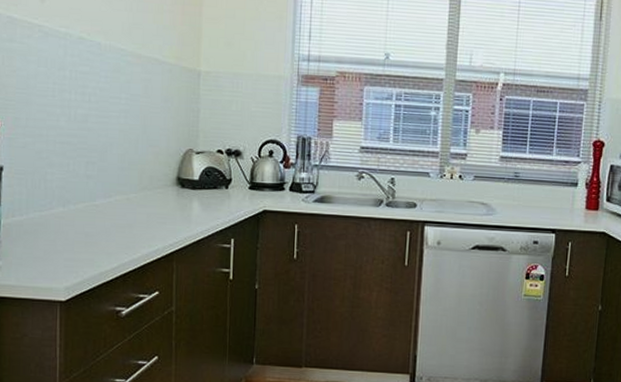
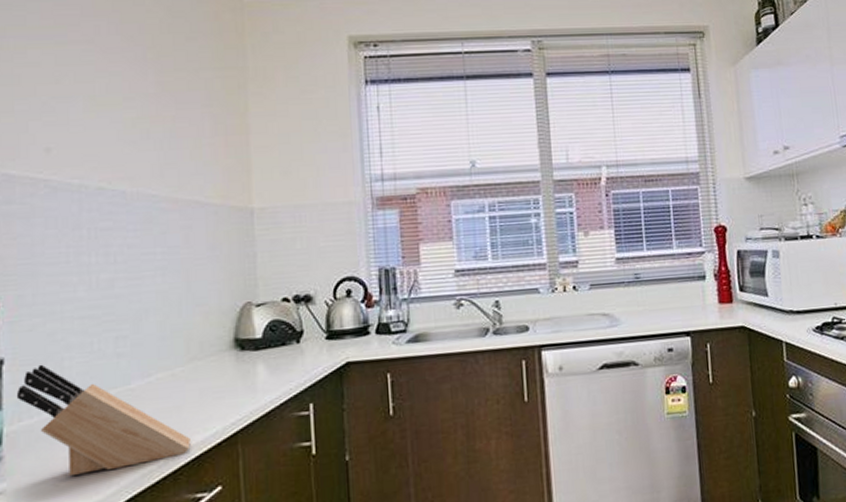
knife block: none [11,175,138,266] -> present [16,364,191,476]

